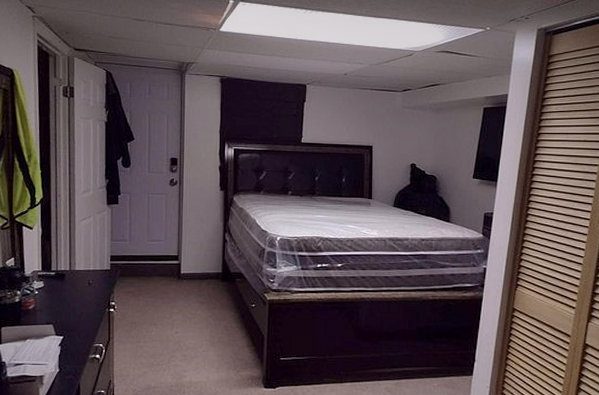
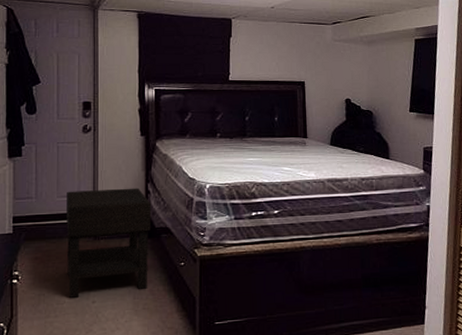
nightstand: none [155,236,228,327] -> present [66,188,152,298]

